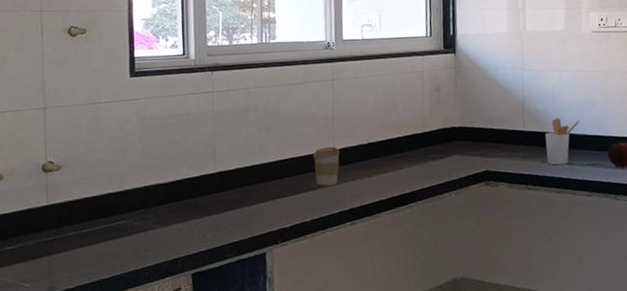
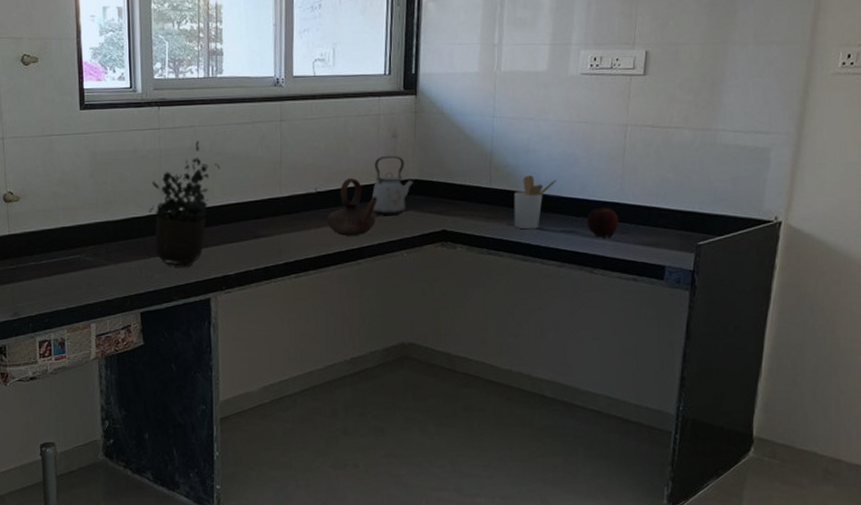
potted plant: none [201,102,274,225] -> present [149,141,220,267]
coffee cup: present [312,146,340,186] -> none [258,193,286,235]
teapot: none [378,129,426,182] -> present [326,178,378,236]
kettle: none [420,107,457,161] -> present [372,156,414,215]

